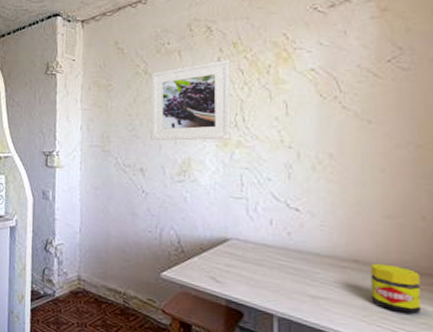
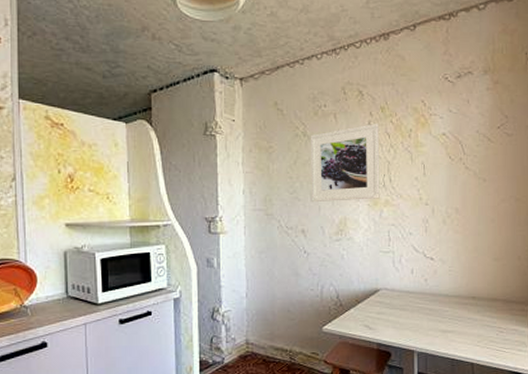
jar: present [371,263,420,314] -> none [483,297,516,335]

